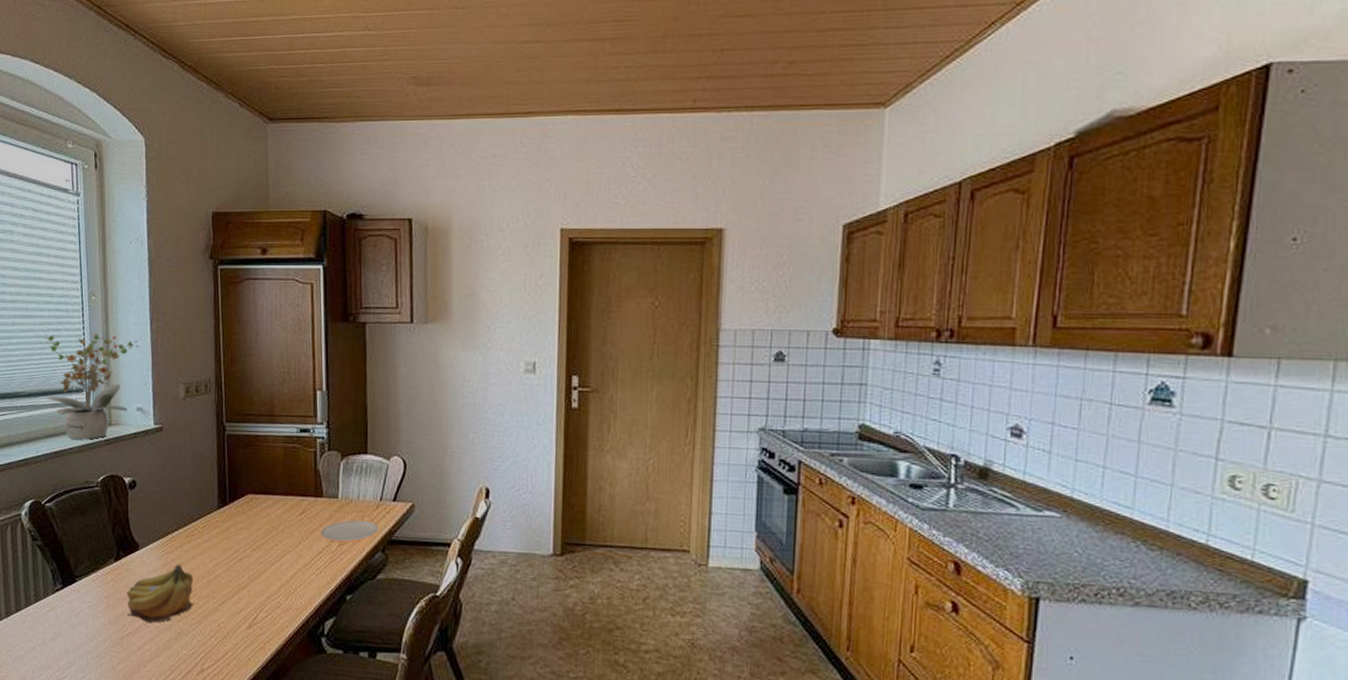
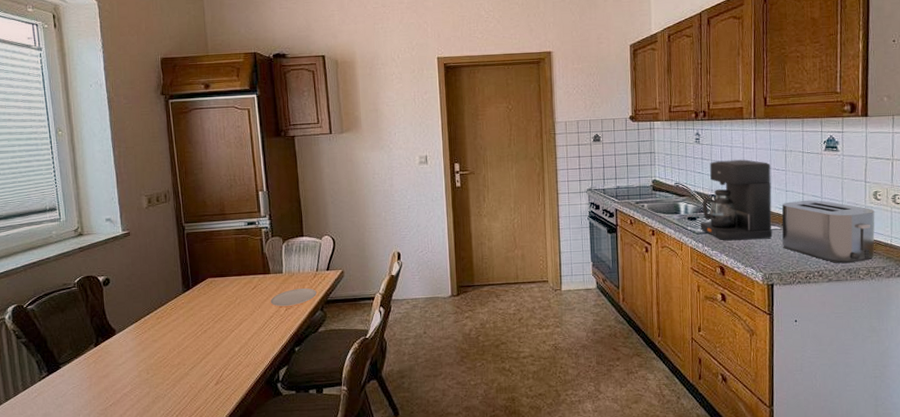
potted plant: present [44,332,139,440] -> none [16,160,105,250]
fruit: present [127,564,194,623] -> none [107,342,167,393]
coffee maker: none [927,405,1054,528] -> present [700,159,773,241]
toaster: none [1061,477,1228,582] -> present [782,200,875,264]

